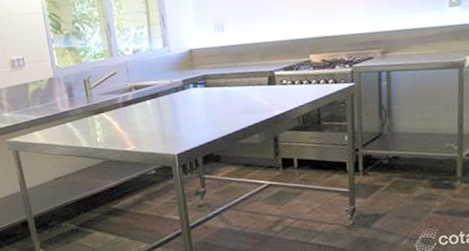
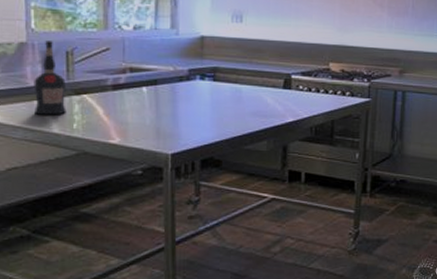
liquor bottle: none [63,73,91,134] -> present [33,41,67,115]

